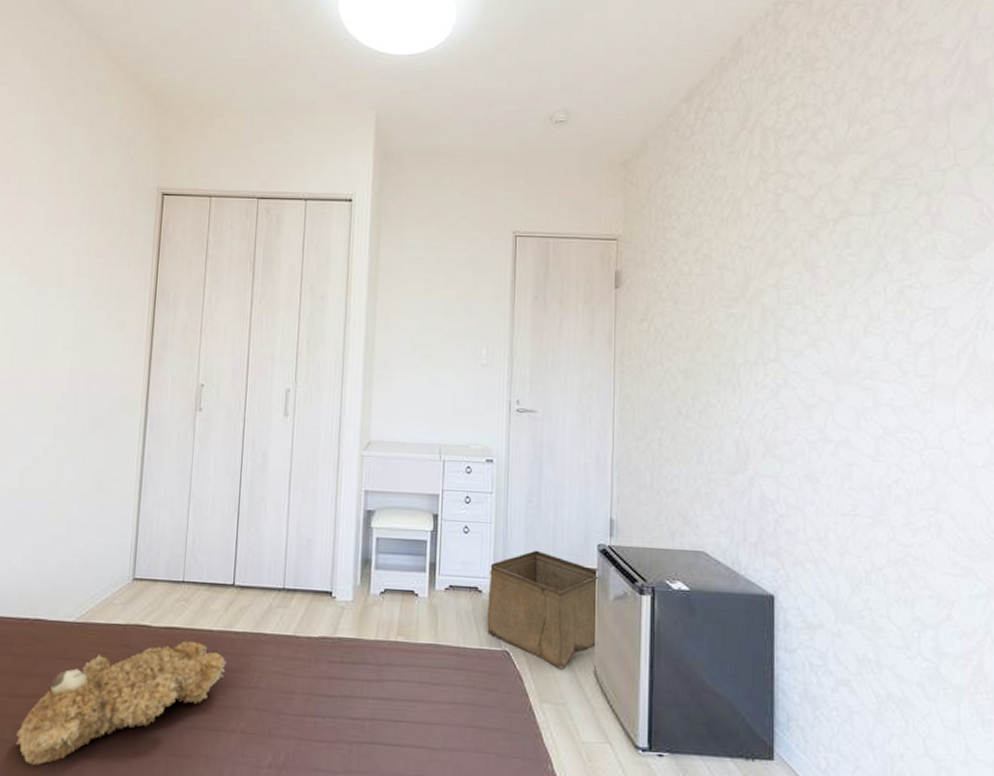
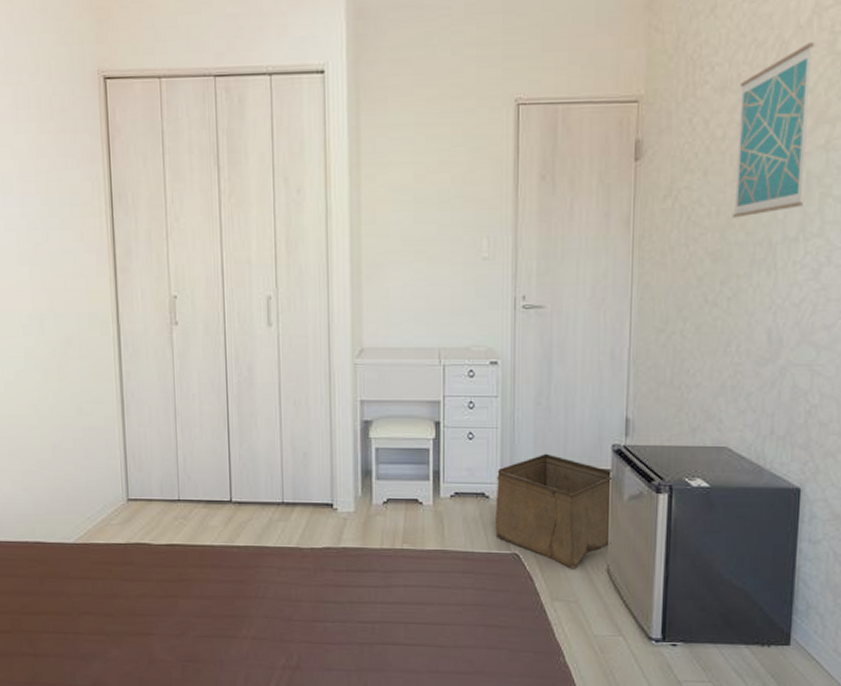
teddy bear: present [16,640,227,766] -> none [34,556,231,674]
wall art: none [700,201,762,342] -> present [732,42,815,218]

